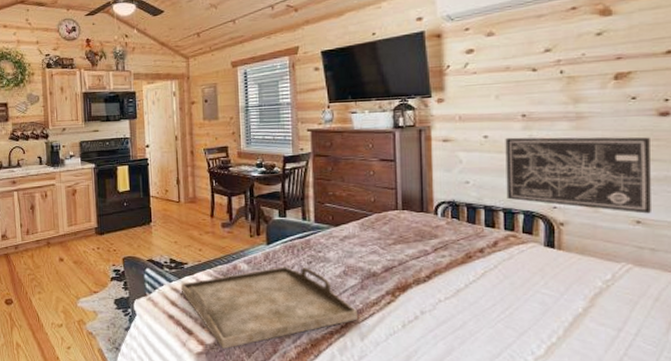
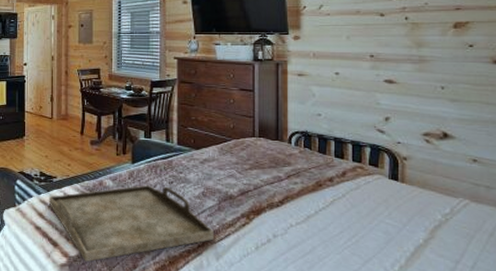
wall art: present [505,137,651,214] -> none [355,75,486,153]

